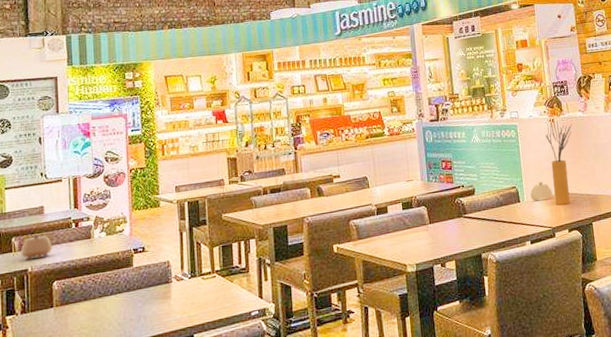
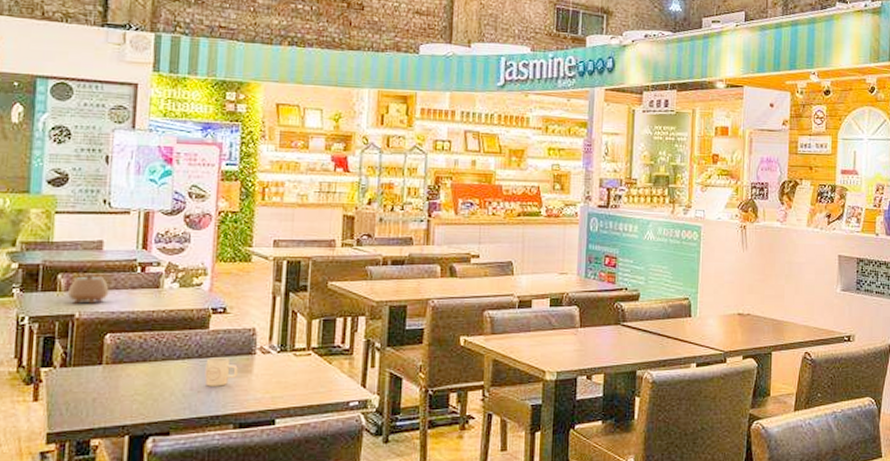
mug: none [133,288,160,314] -> present [204,357,238,387]
sugar bowl: present [530,181,553,202] -> none [704,296,731,319]
vase: present [545,121,572,206] -> none [732,228,766,328]

